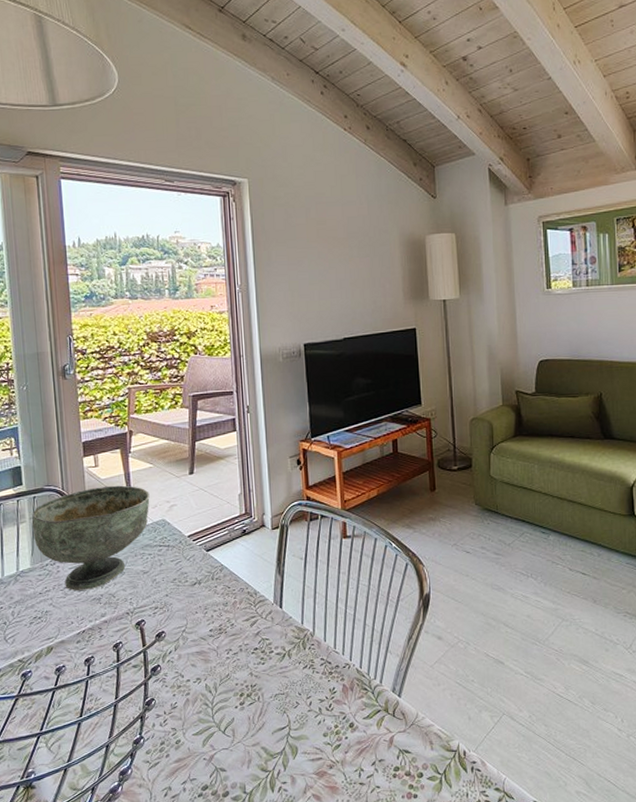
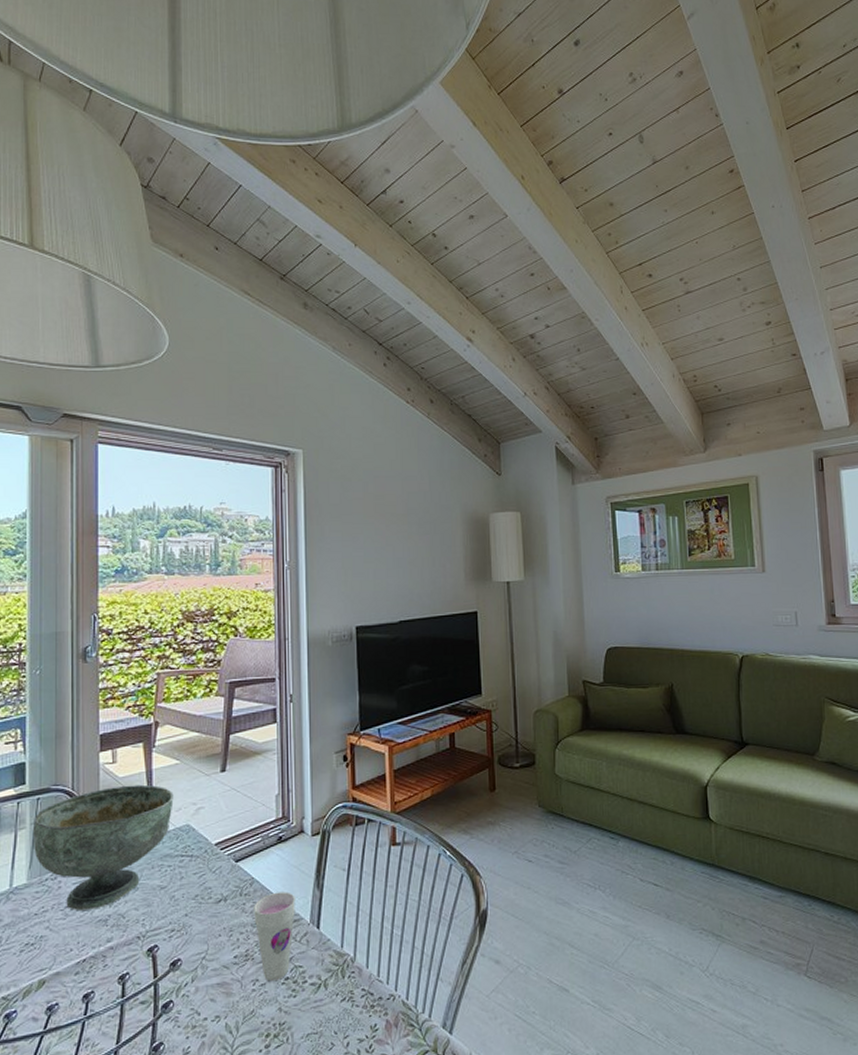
cup: none [224,577,261,651] -> present [254,892,295,982]

